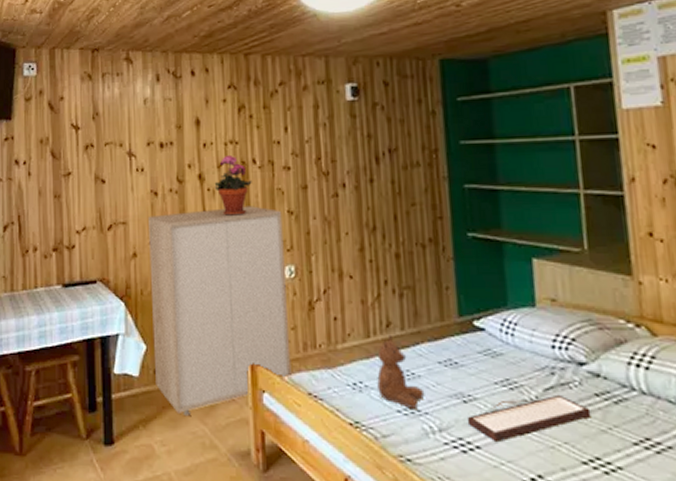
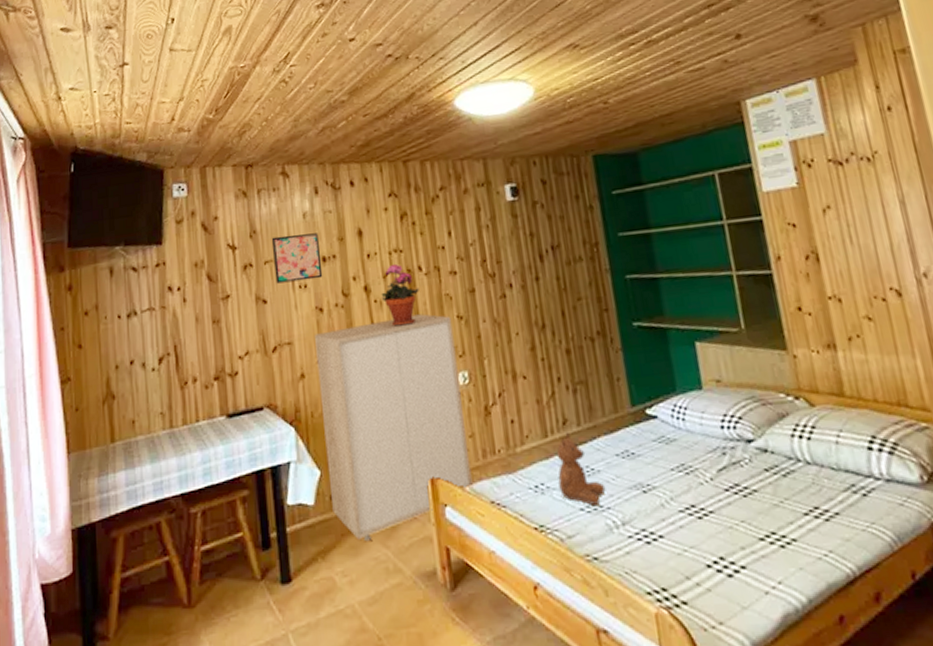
wall art: none [112,119,160,165] -> present [271,233,323,284]
tray: present [467,394,591,443] -> none [647,473,763,530]

